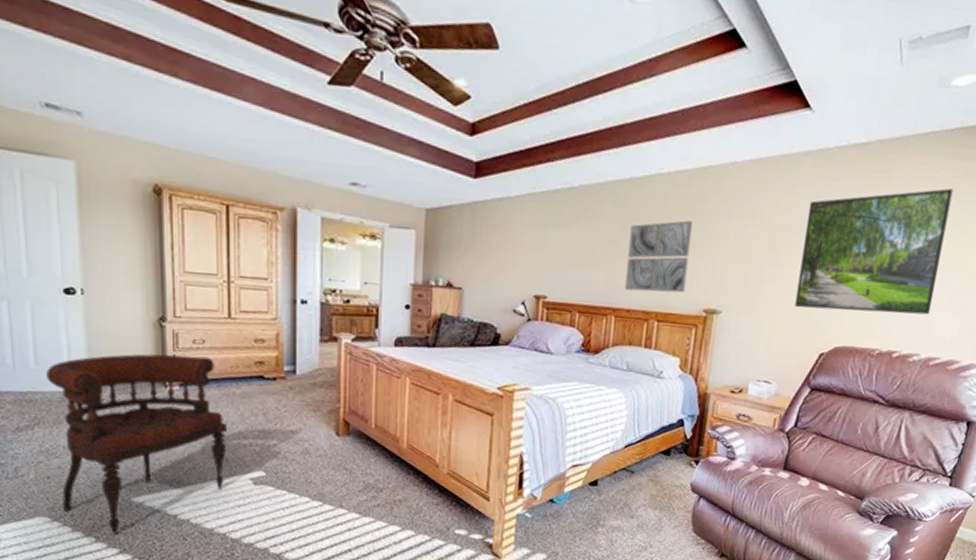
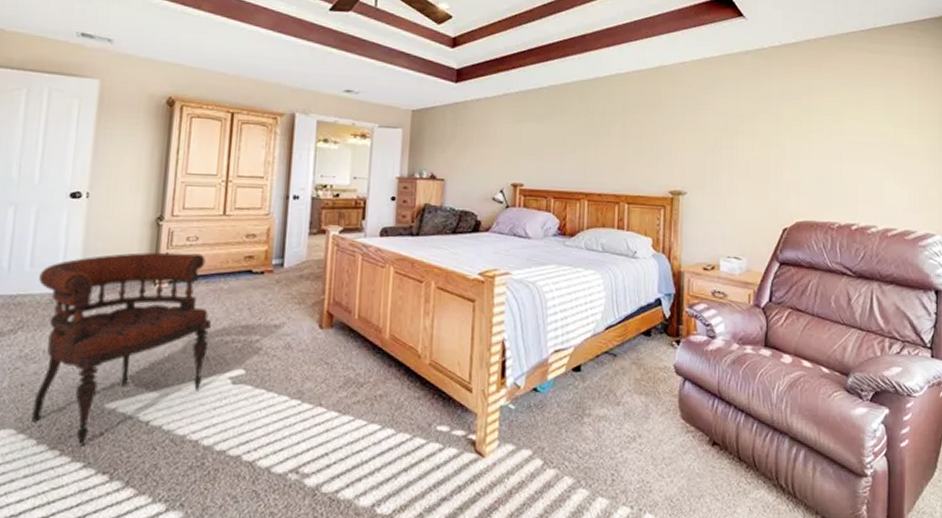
wall art: present [624,220,693,293] -> none [595,112,653,177]
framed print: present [795,188,954,315] -> none [753,78,879,189]

